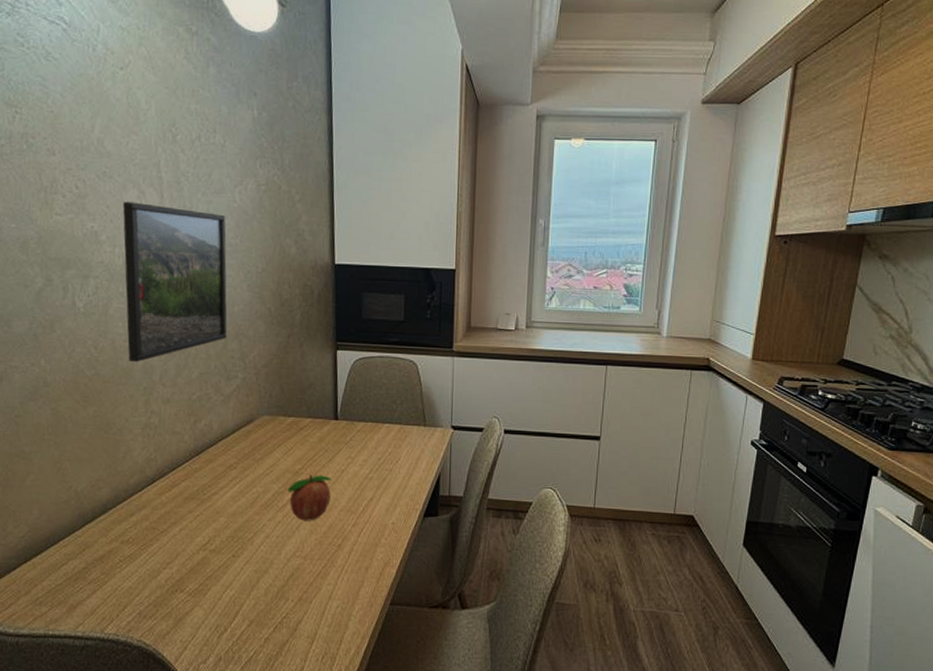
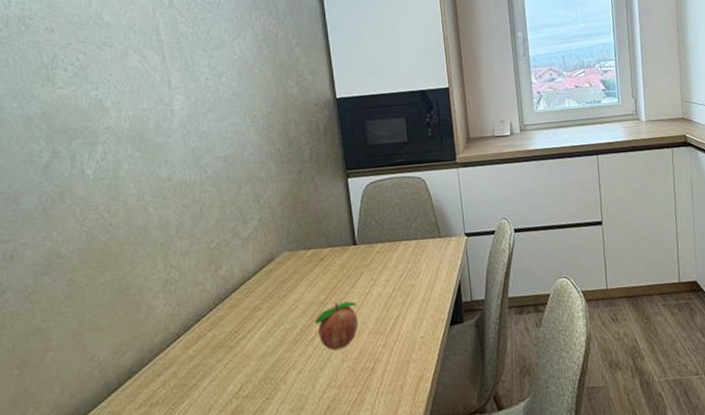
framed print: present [122,201,227,363] -> none [125,66,239,221]

